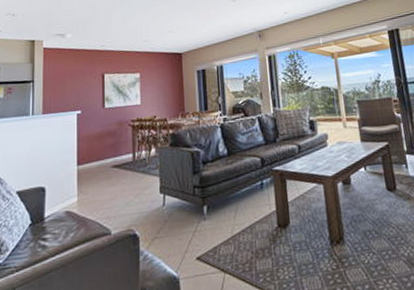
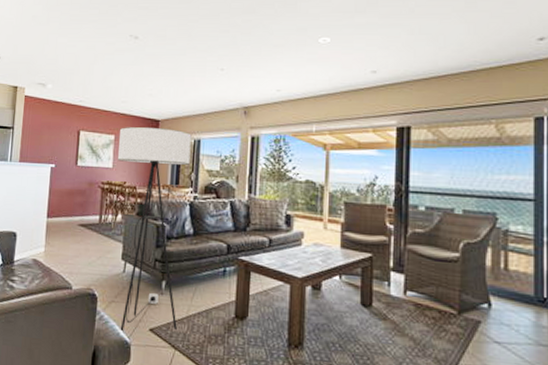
floor lamp: none [145,59,224,269] -> present [118,126,192,333]

